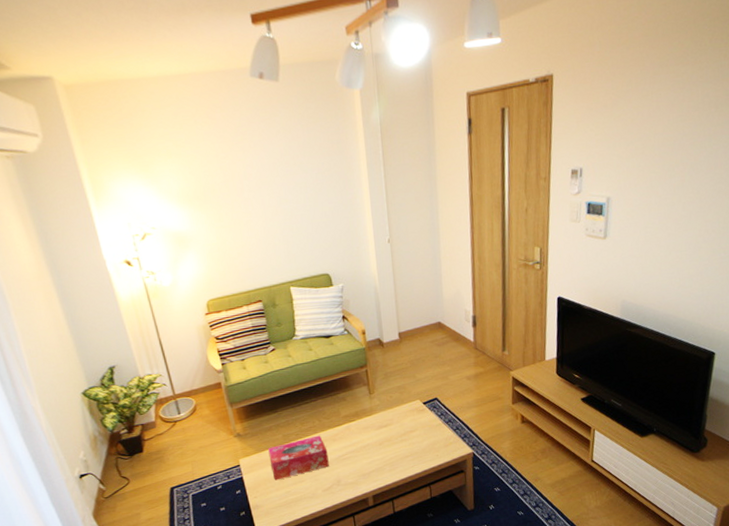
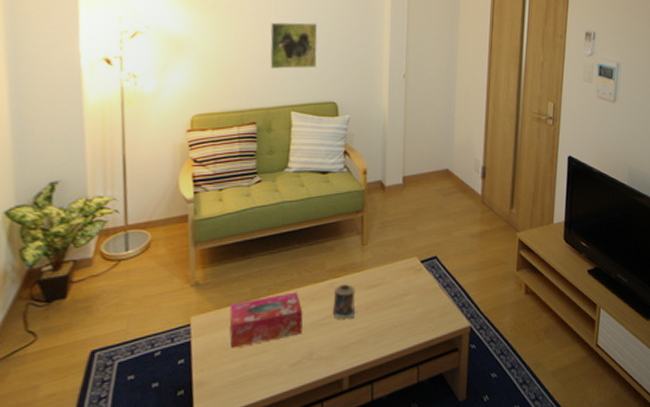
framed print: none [258,202,306,251] -> present [270,22,318,69]
candle: none [350,426,372,453] -> present [332,284,356,318]

